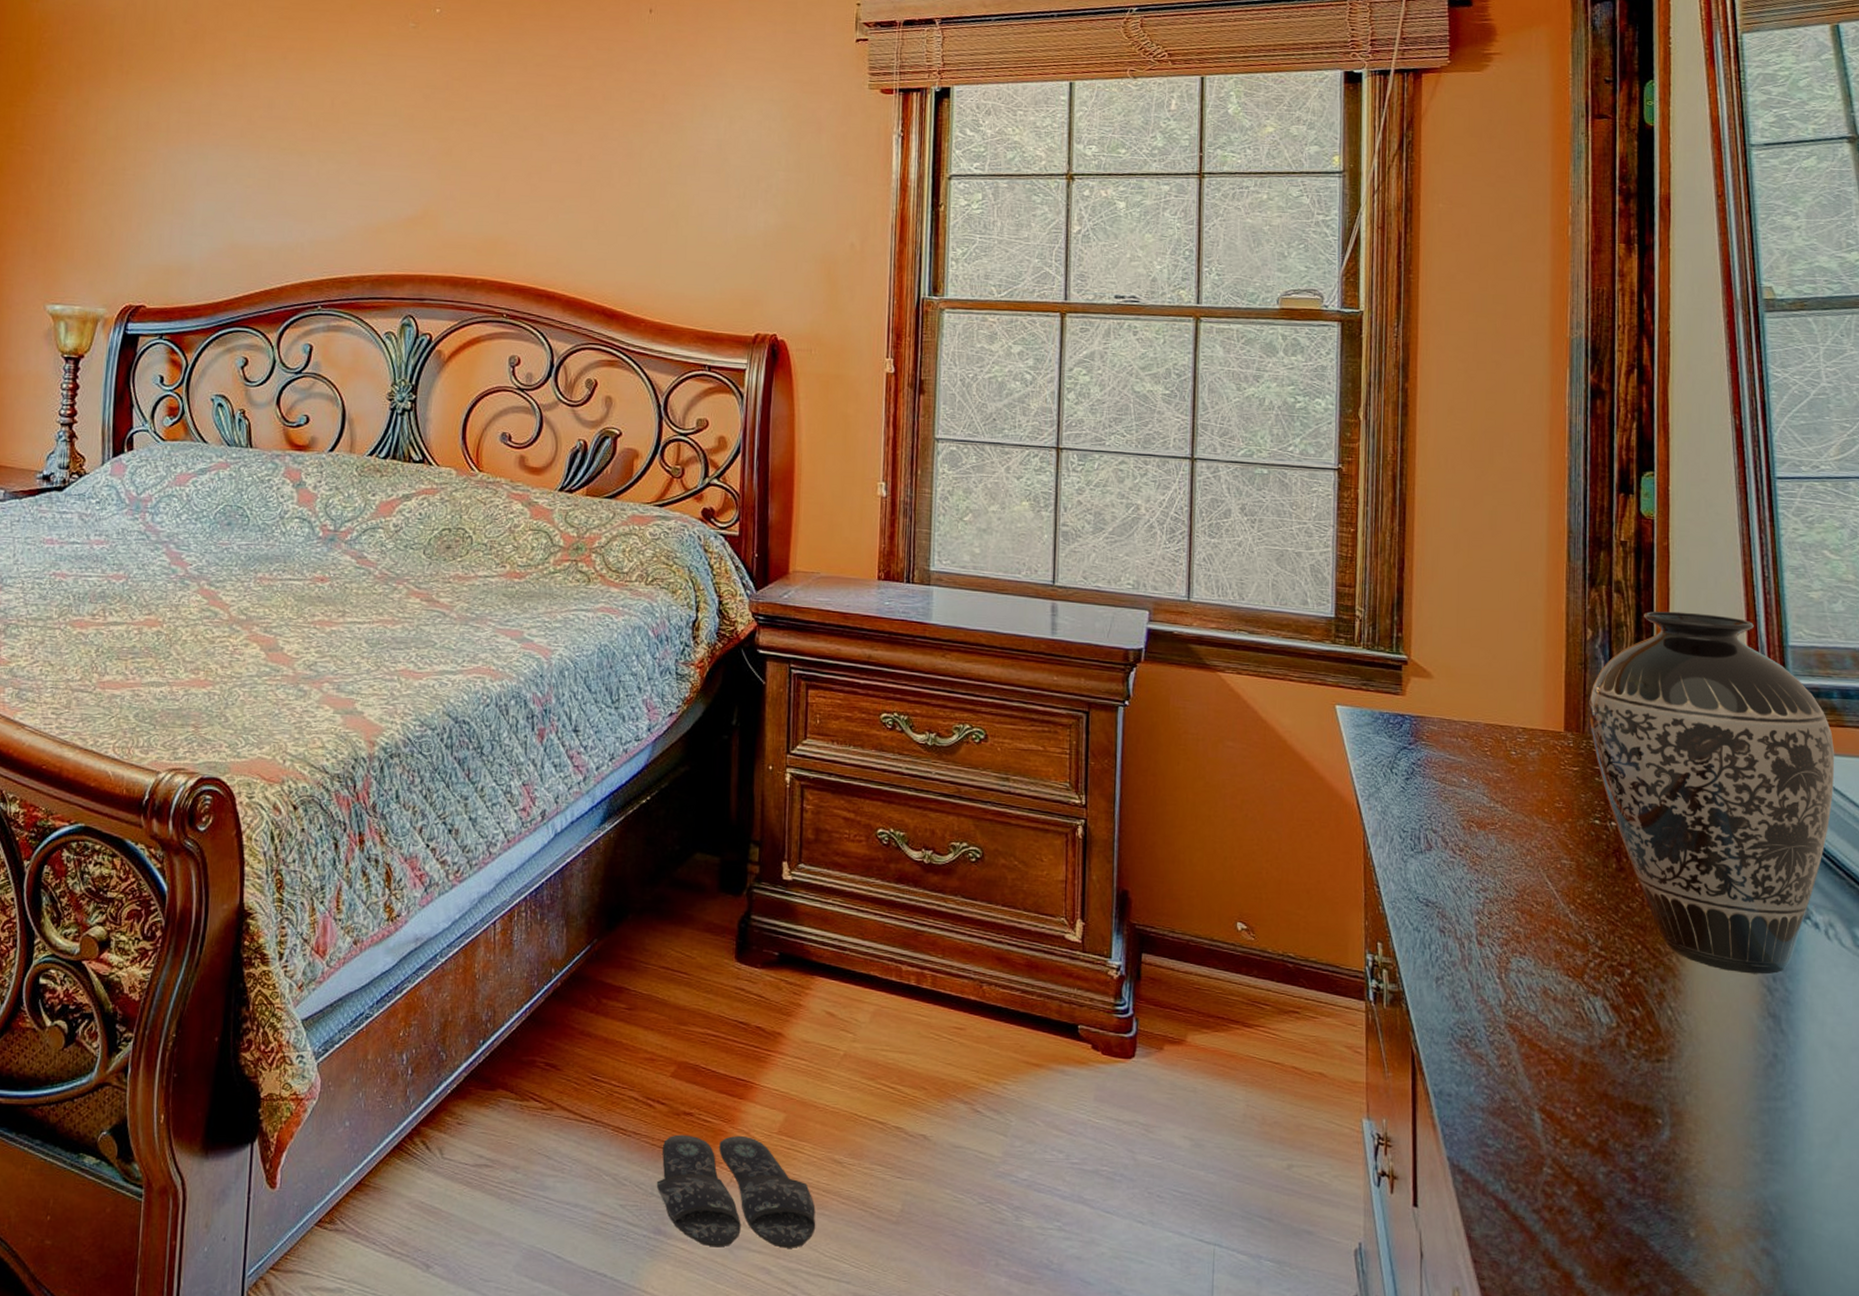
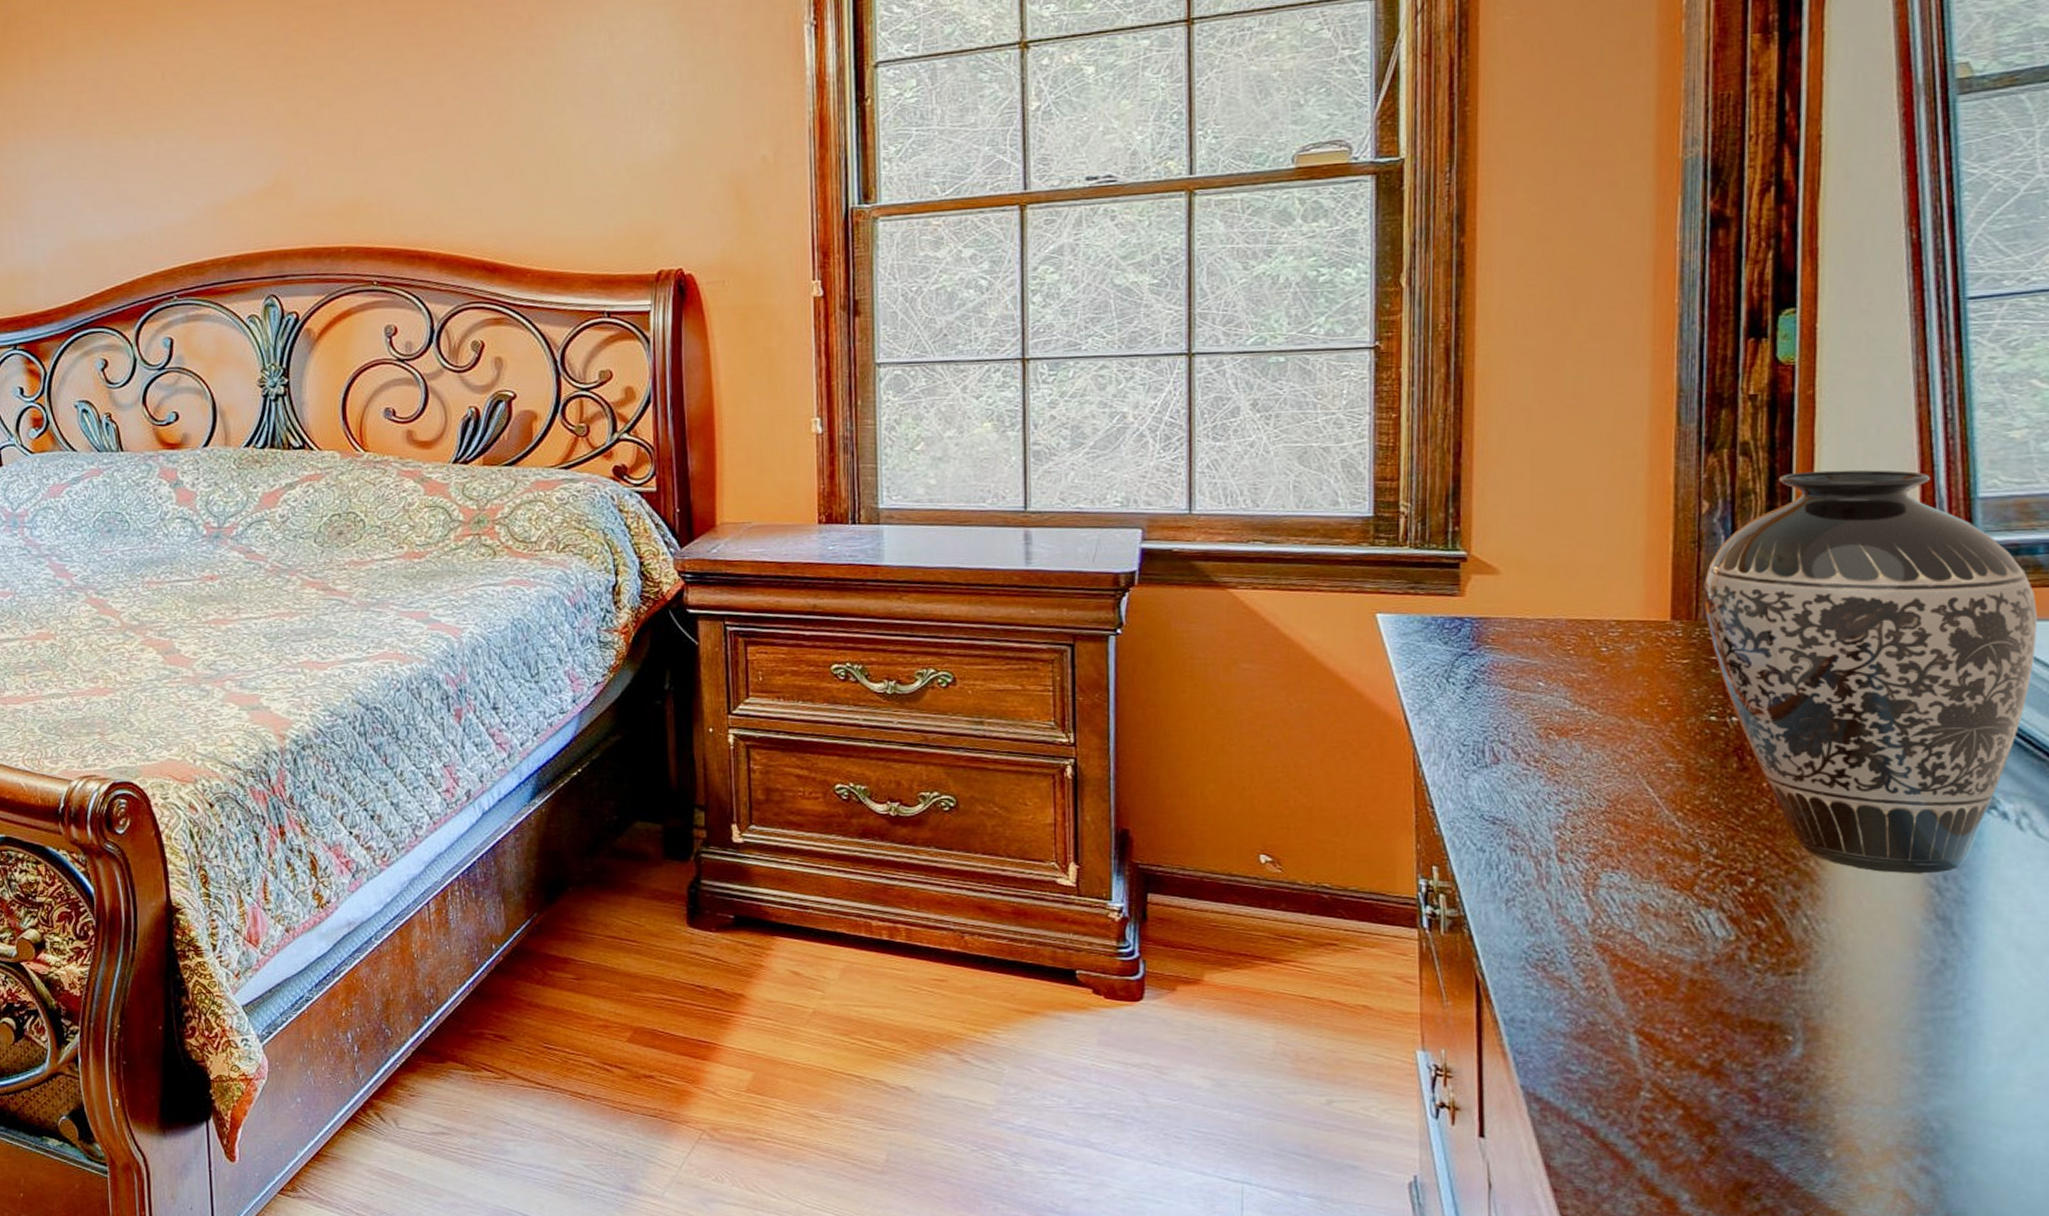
slippers: present [656,1134,816,1248] -> none [621,1096,794,1201]

